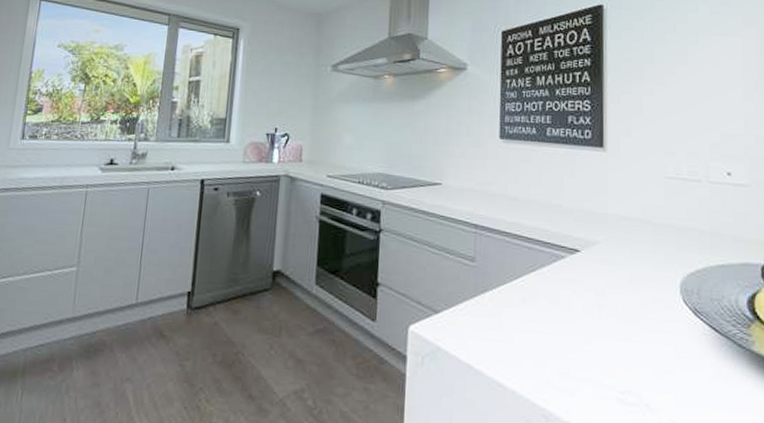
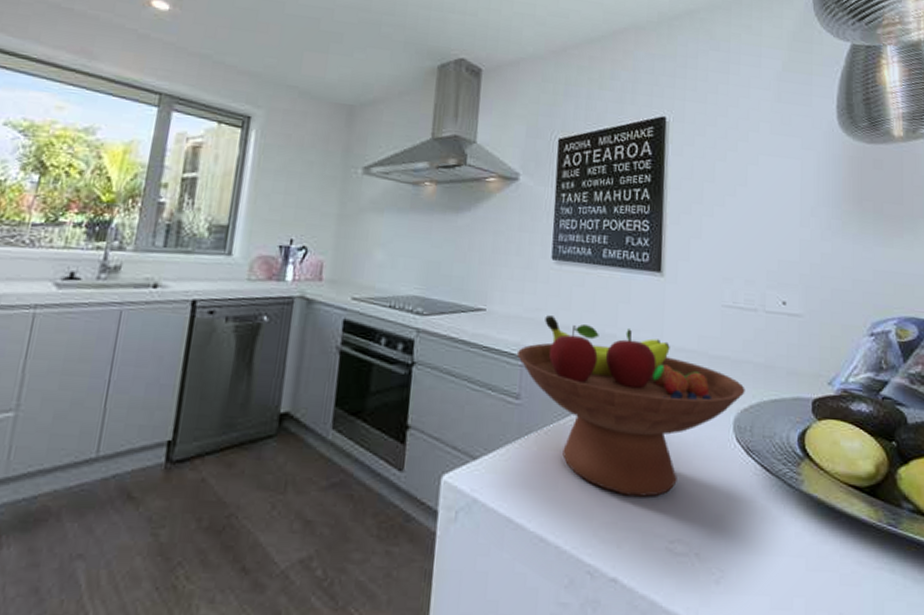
fruit bowl: none [470,188,691,351] -> present [516,315,745,497]

